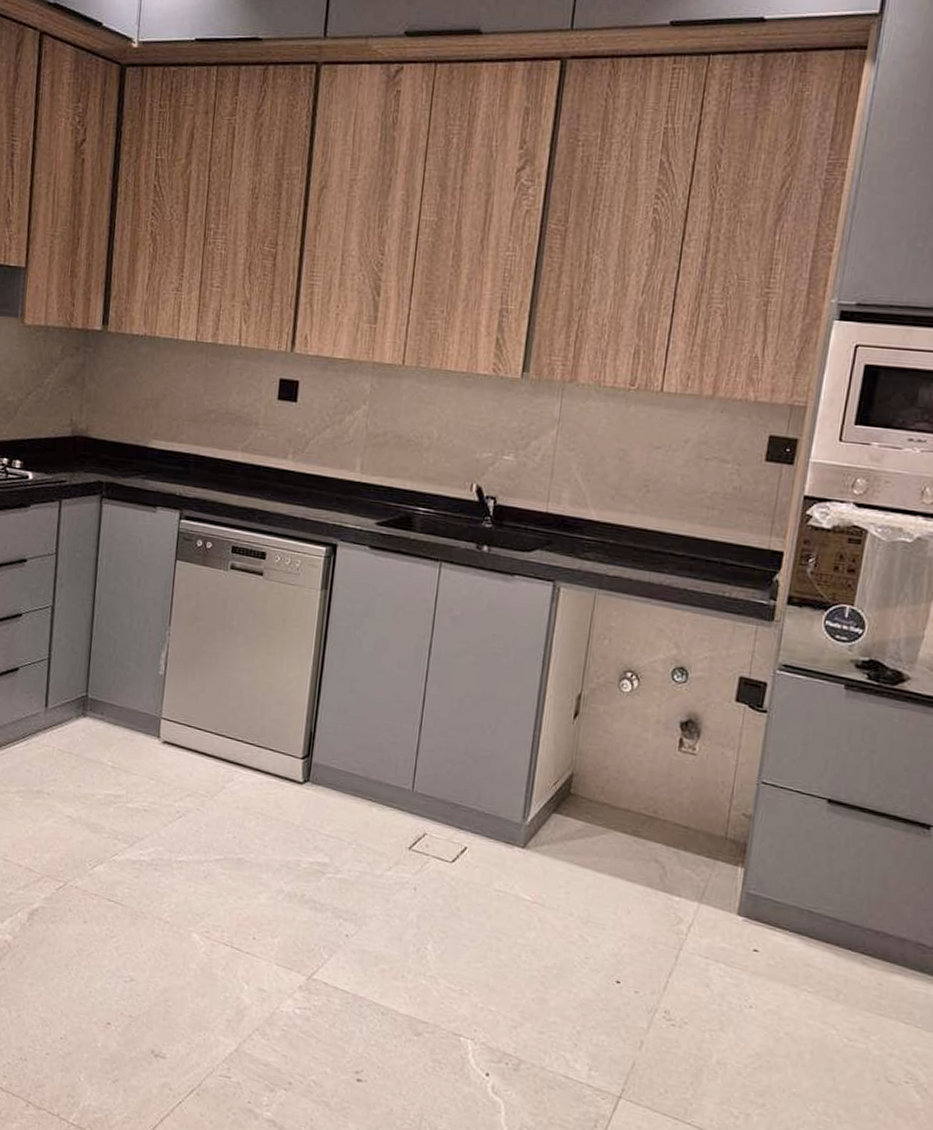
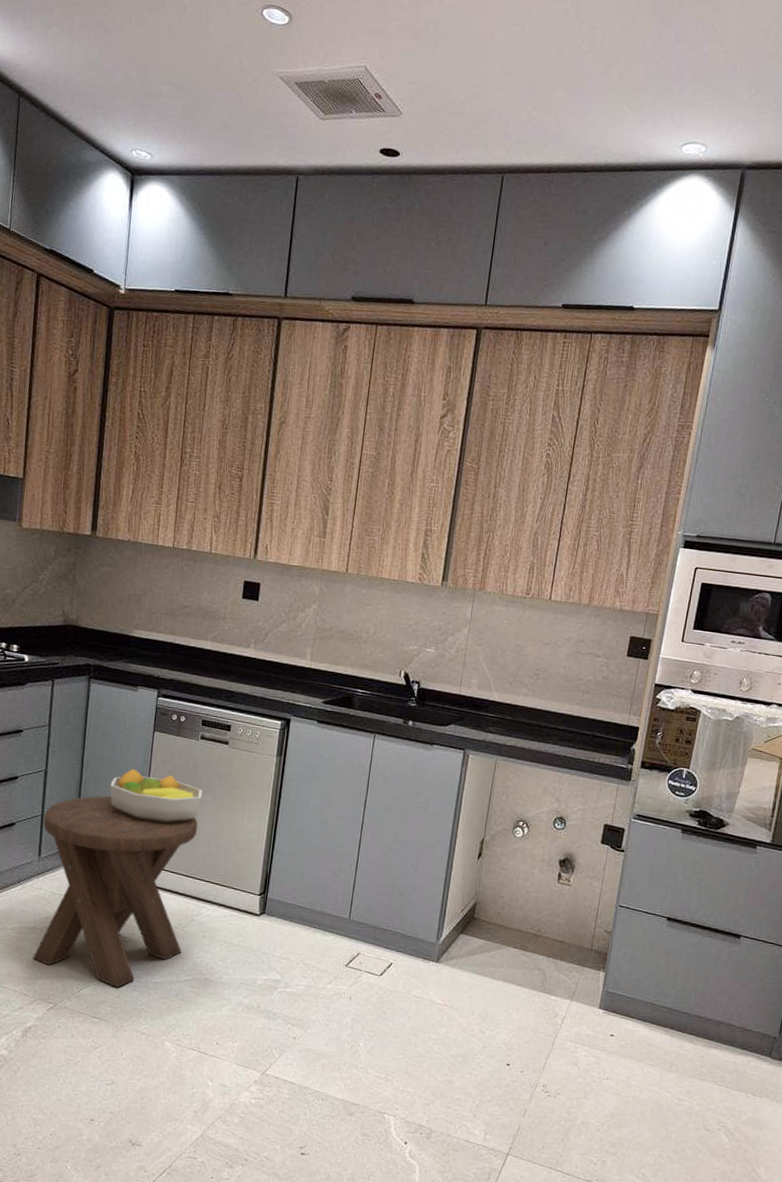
music stool: none [39,636,229,866] -> present [32,795,198,988]
fruit bowl: none [126,604,233,670] -> present [110,768,202,824]

